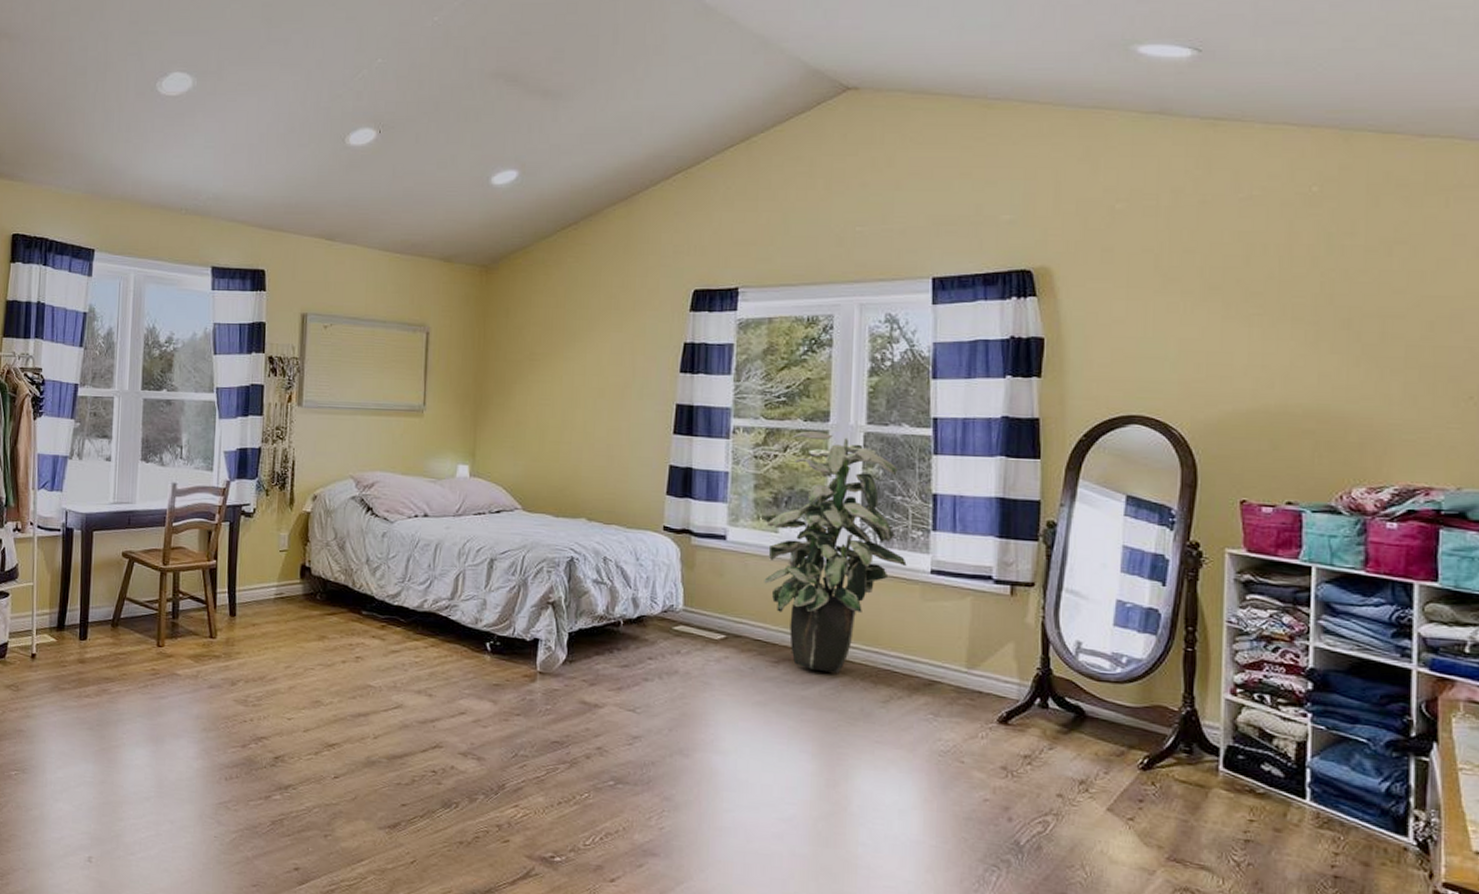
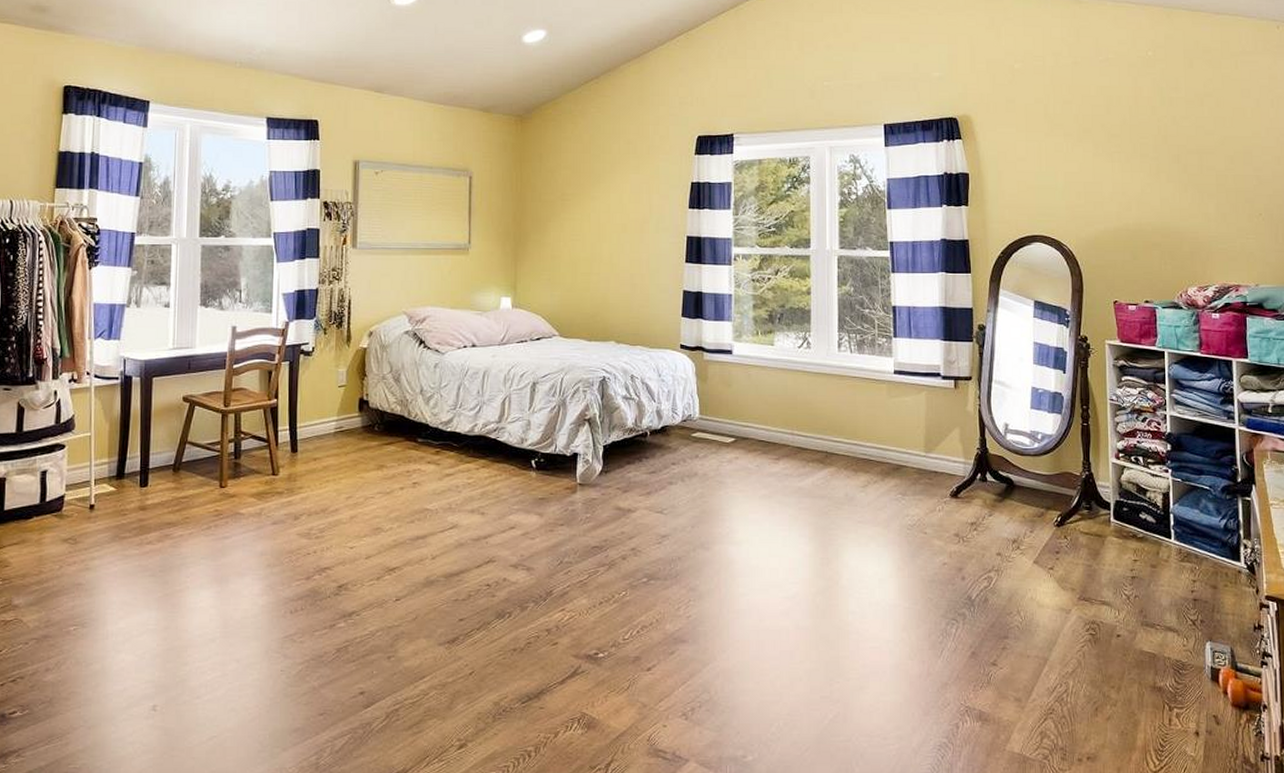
indoor plant: present [759,431,907,673] -> none [758,257,875,465]

